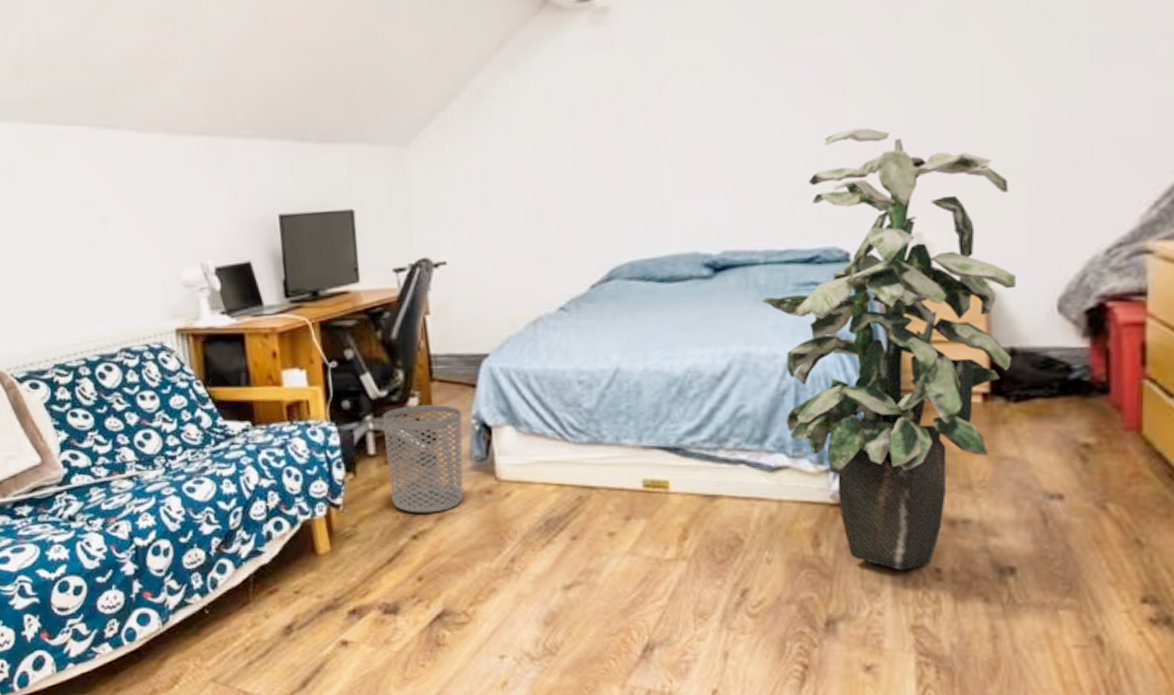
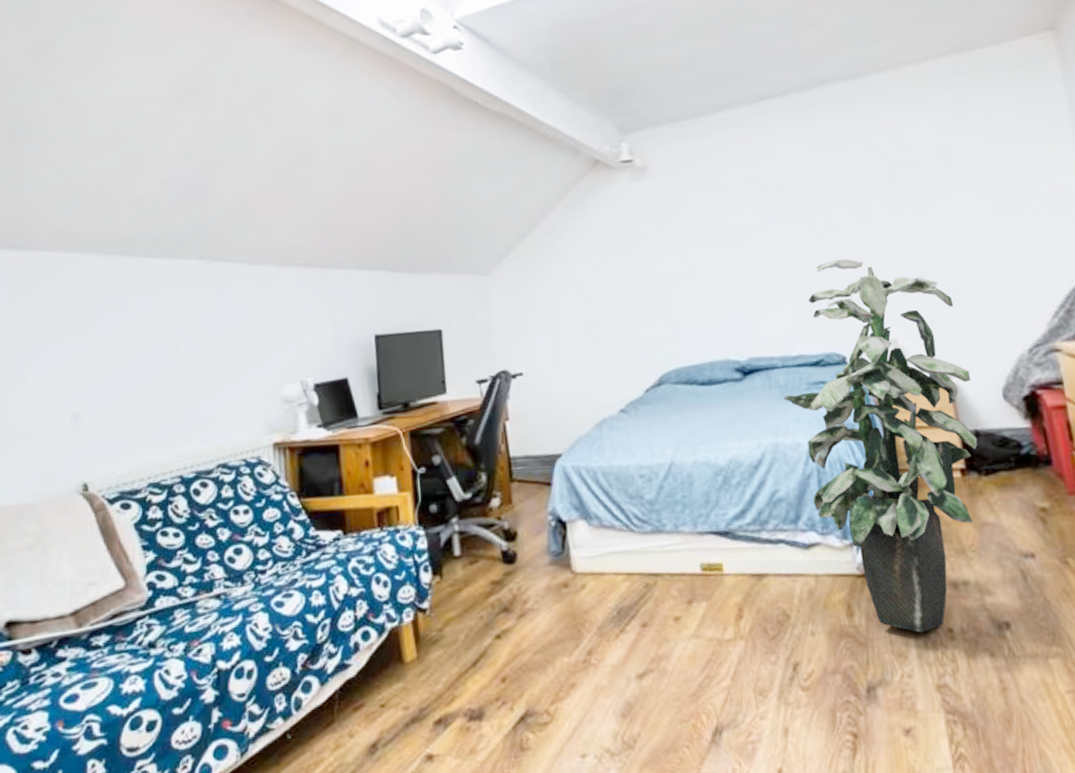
waste bin: present [383,405,463,513] -> none [467,503,542,612]

